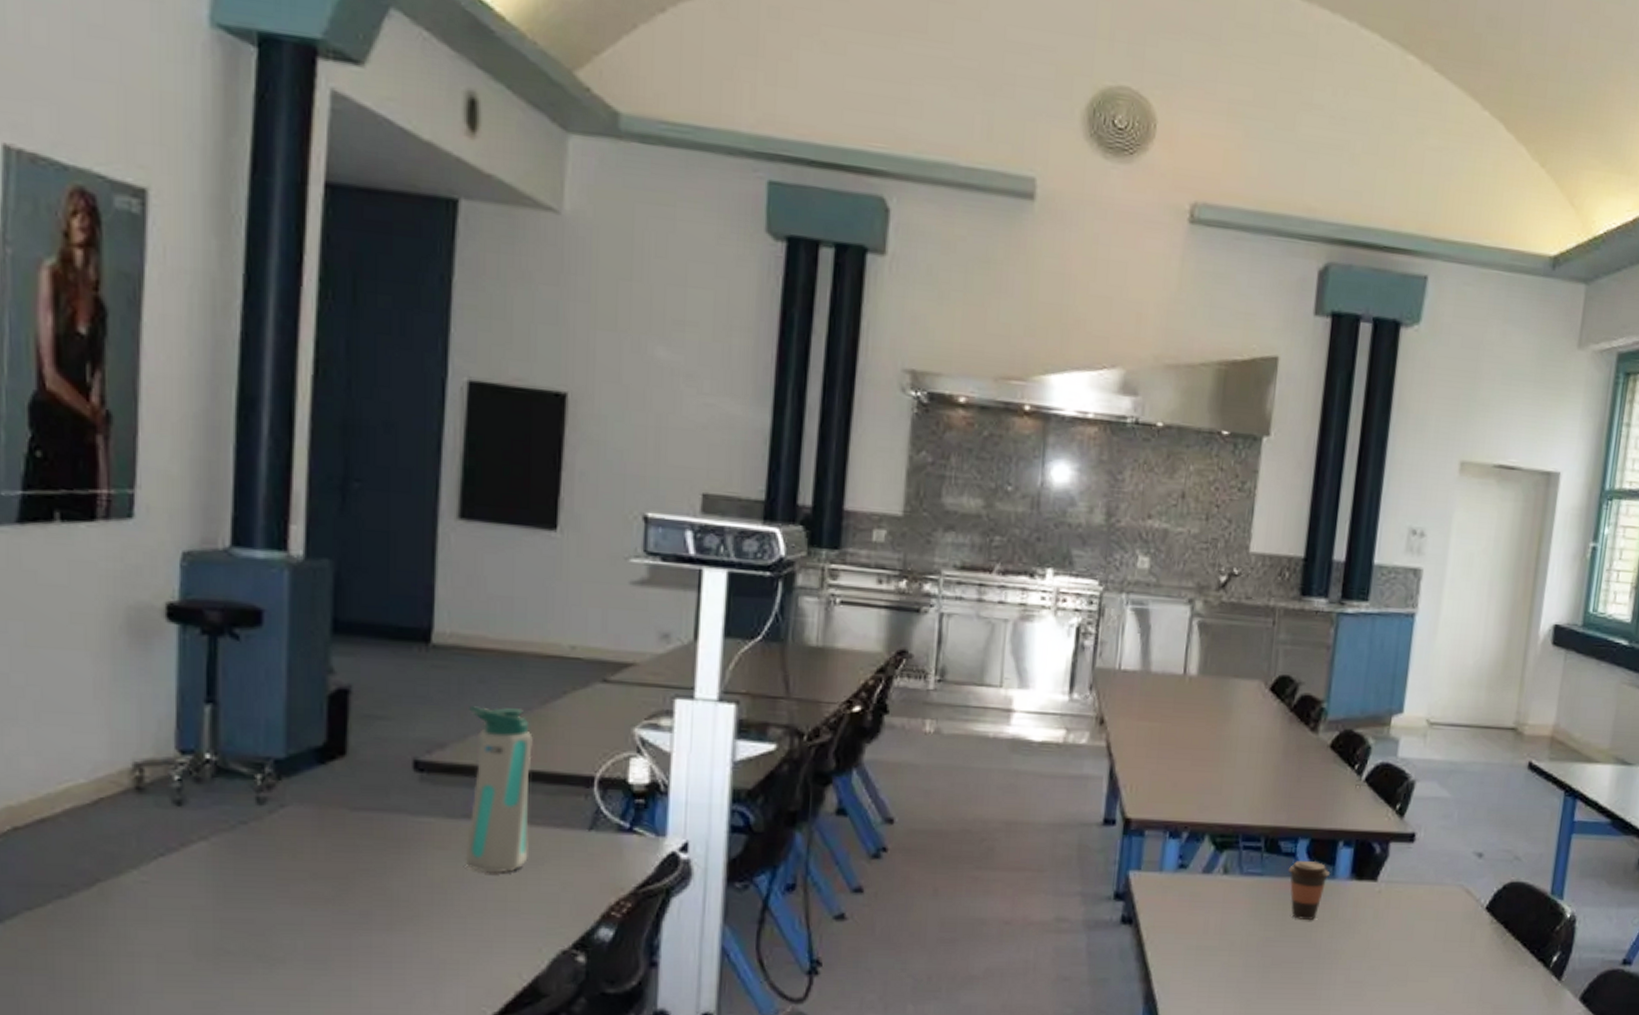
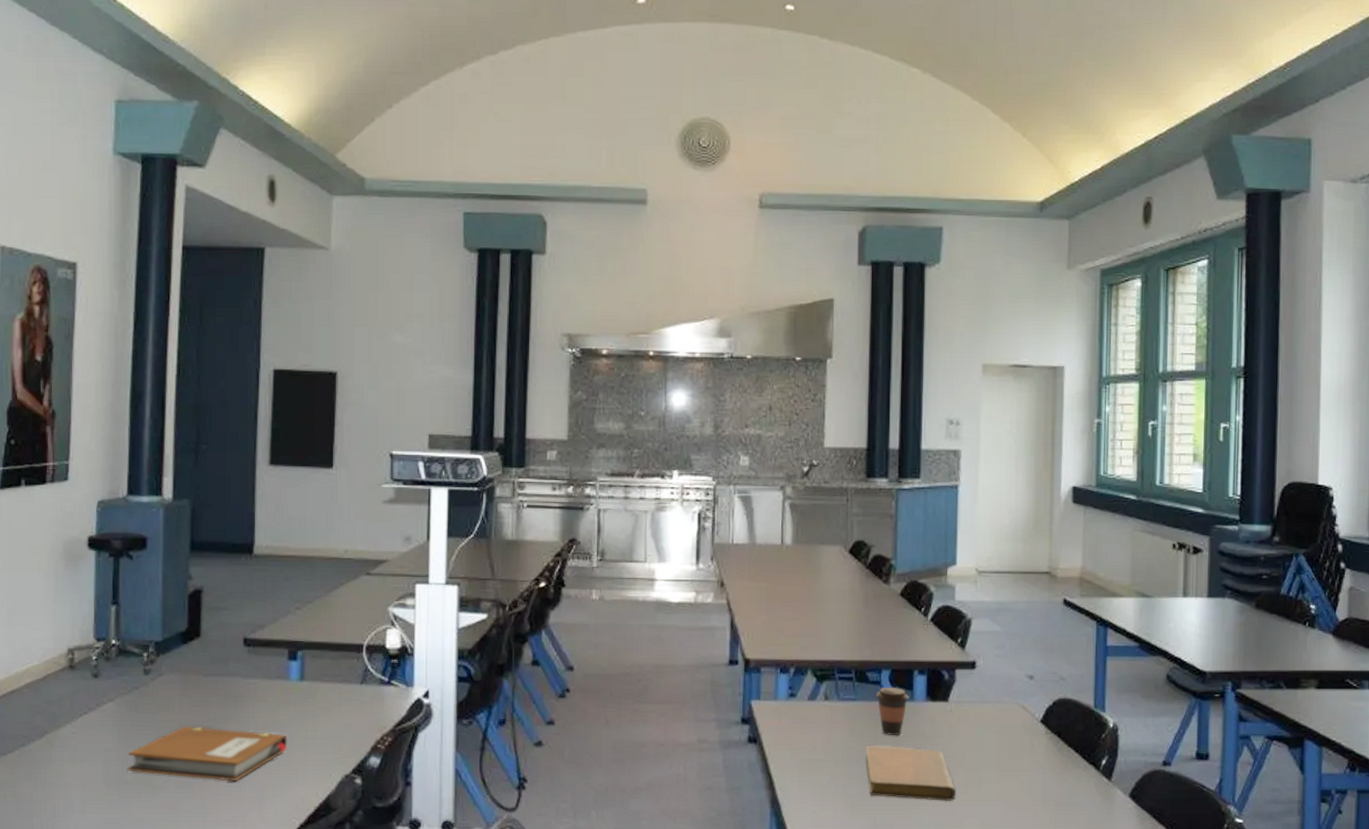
notebook: none [229,879,477,956] -> present [127,727,287,782]
water bottle: present [465,706,533,873] -> none [278,597,321,718]
notebook: none [1268,932,1377,1001] -> present [865,746,956,802]

